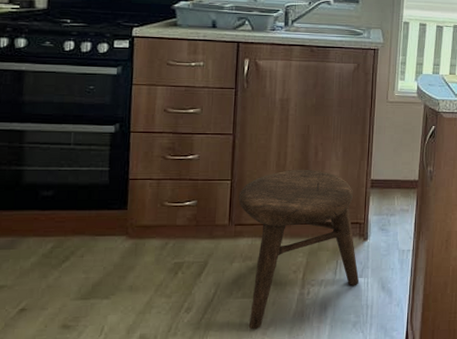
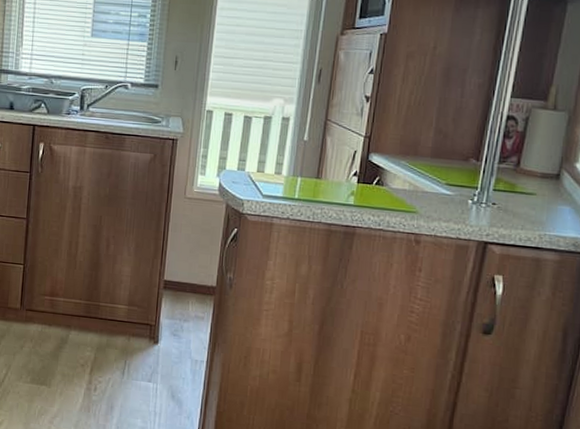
stool: present [238,169,360,330] -> none [30,260,148,417]

